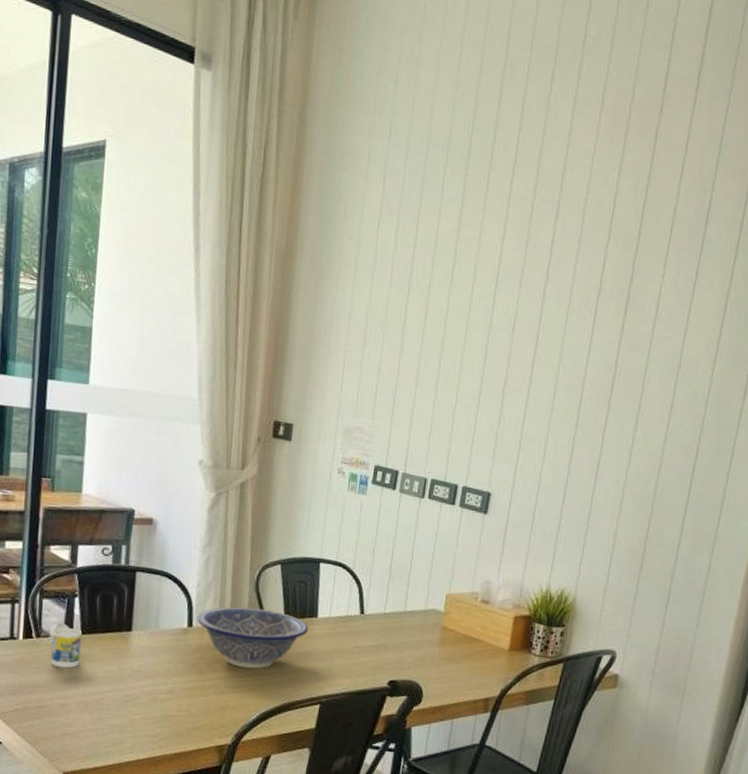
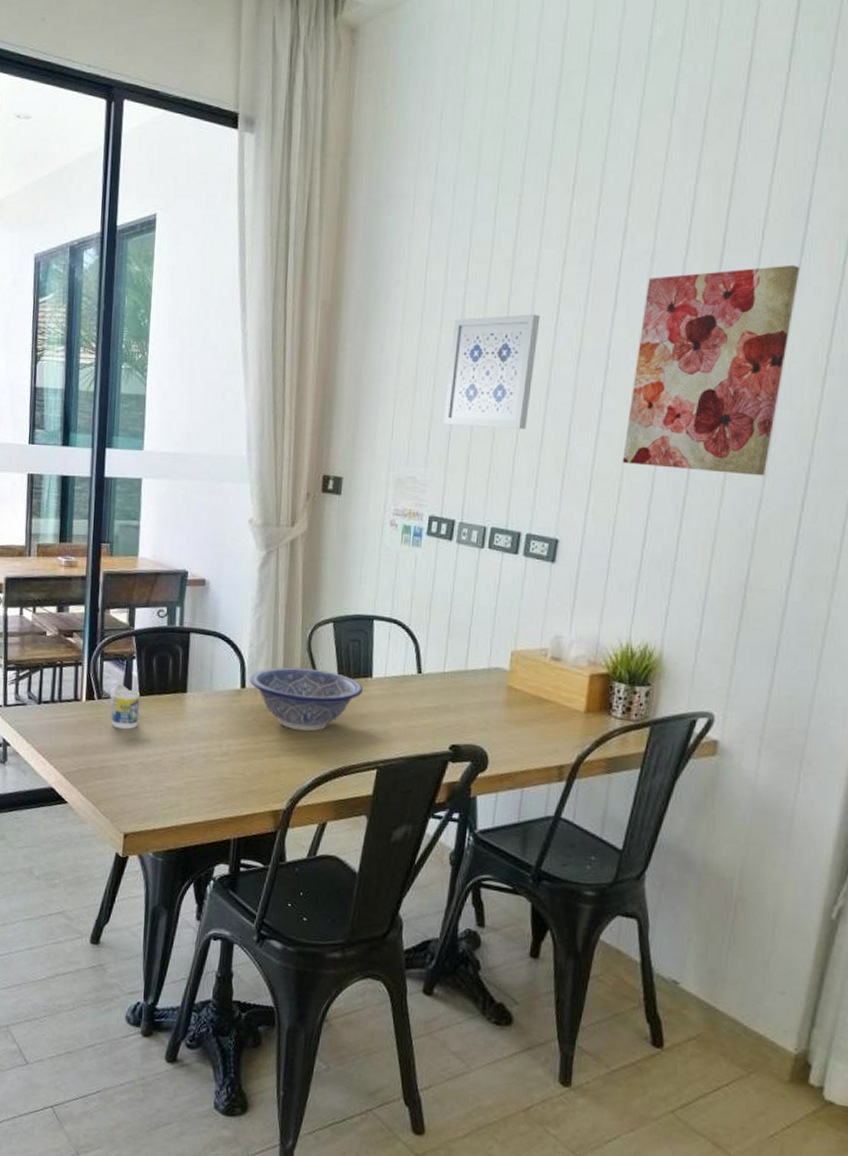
wall art: none [389,279,481,390] -> present [442,314,540,430]
wall art: none [548,258,700,445] -> present [622,265,800,476]

